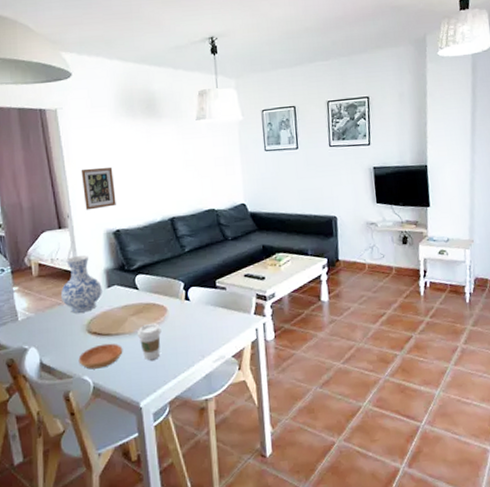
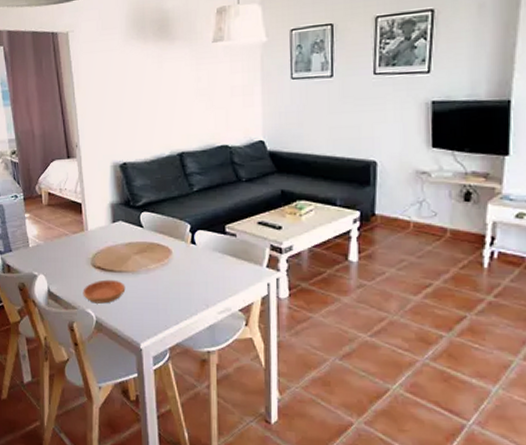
vase: present [60,255,102,313] -> none [67,186,107,245]
picture frame: present [81,167,116,210] -> none [90,95,124,141]
coffee cup: present [136,324,162,361] -> none [140,265,165,303]

